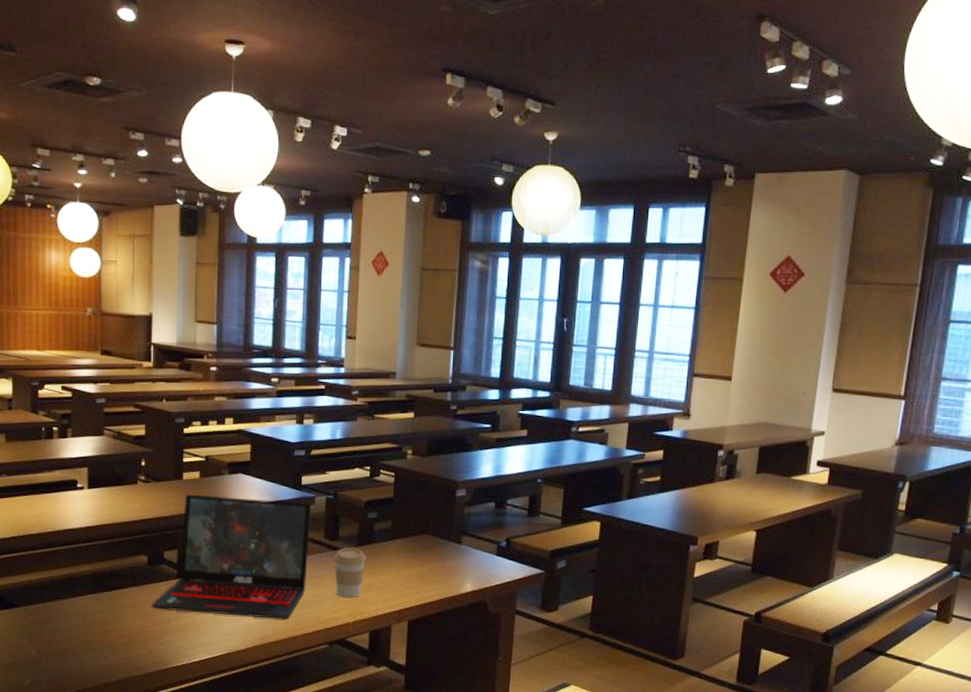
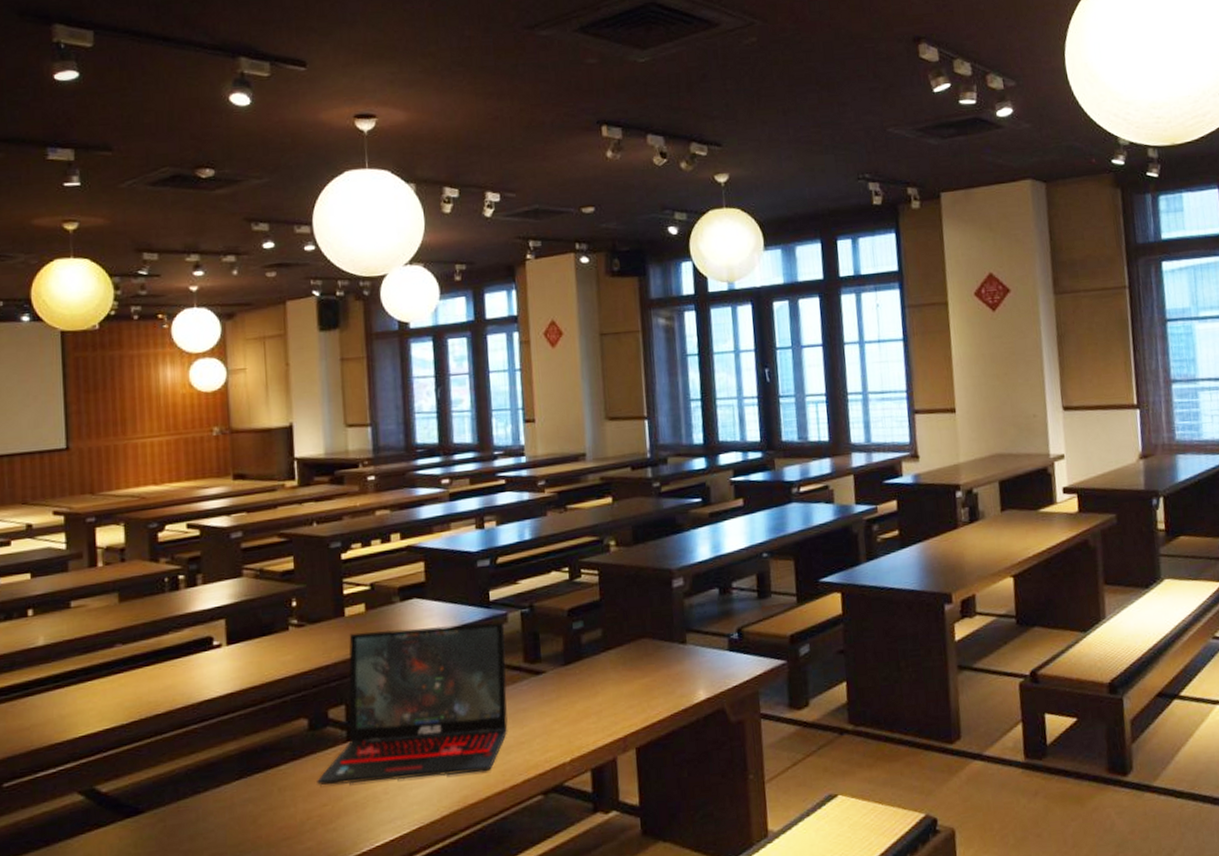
coffee cup: present [334,548,367,598] -> none [537,668,577,732]

